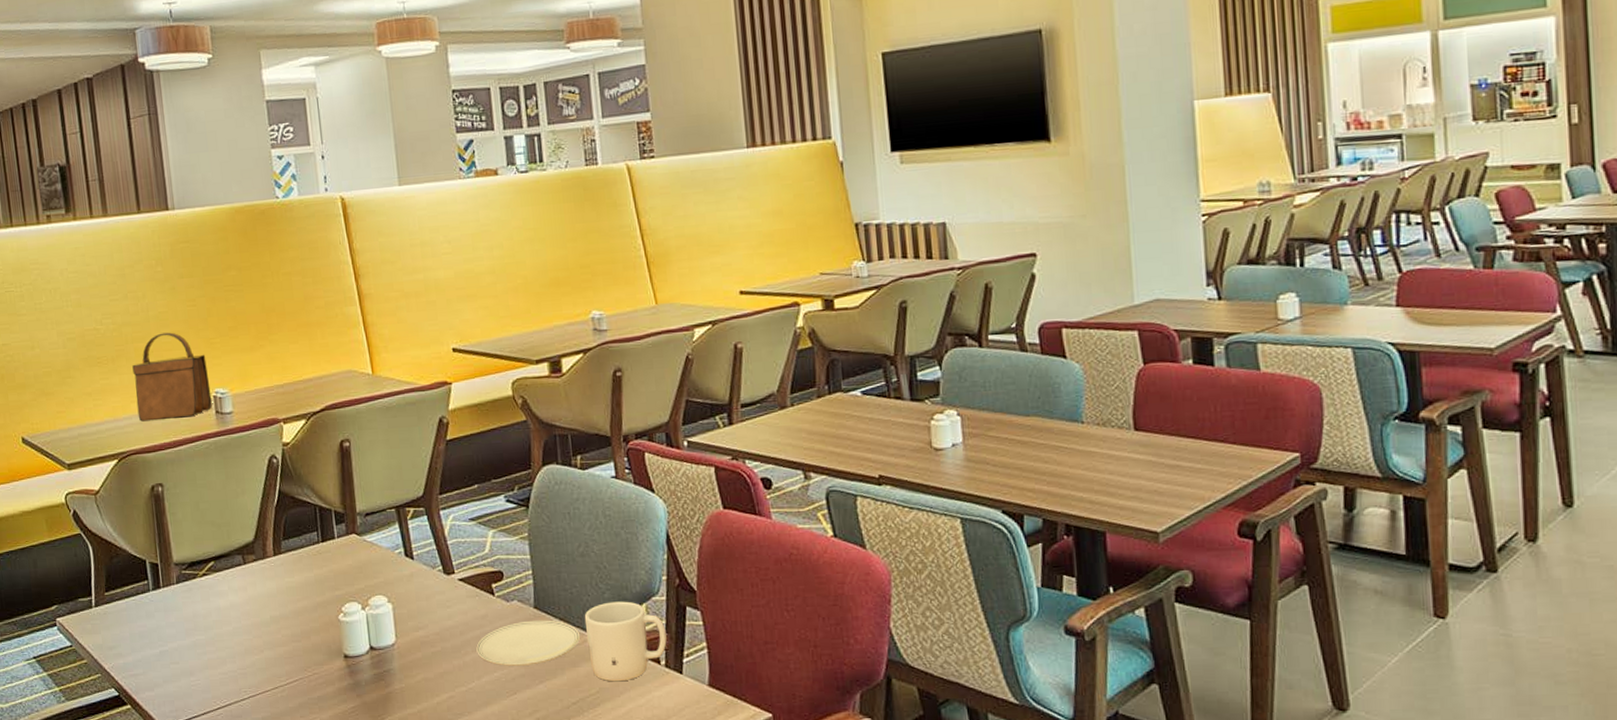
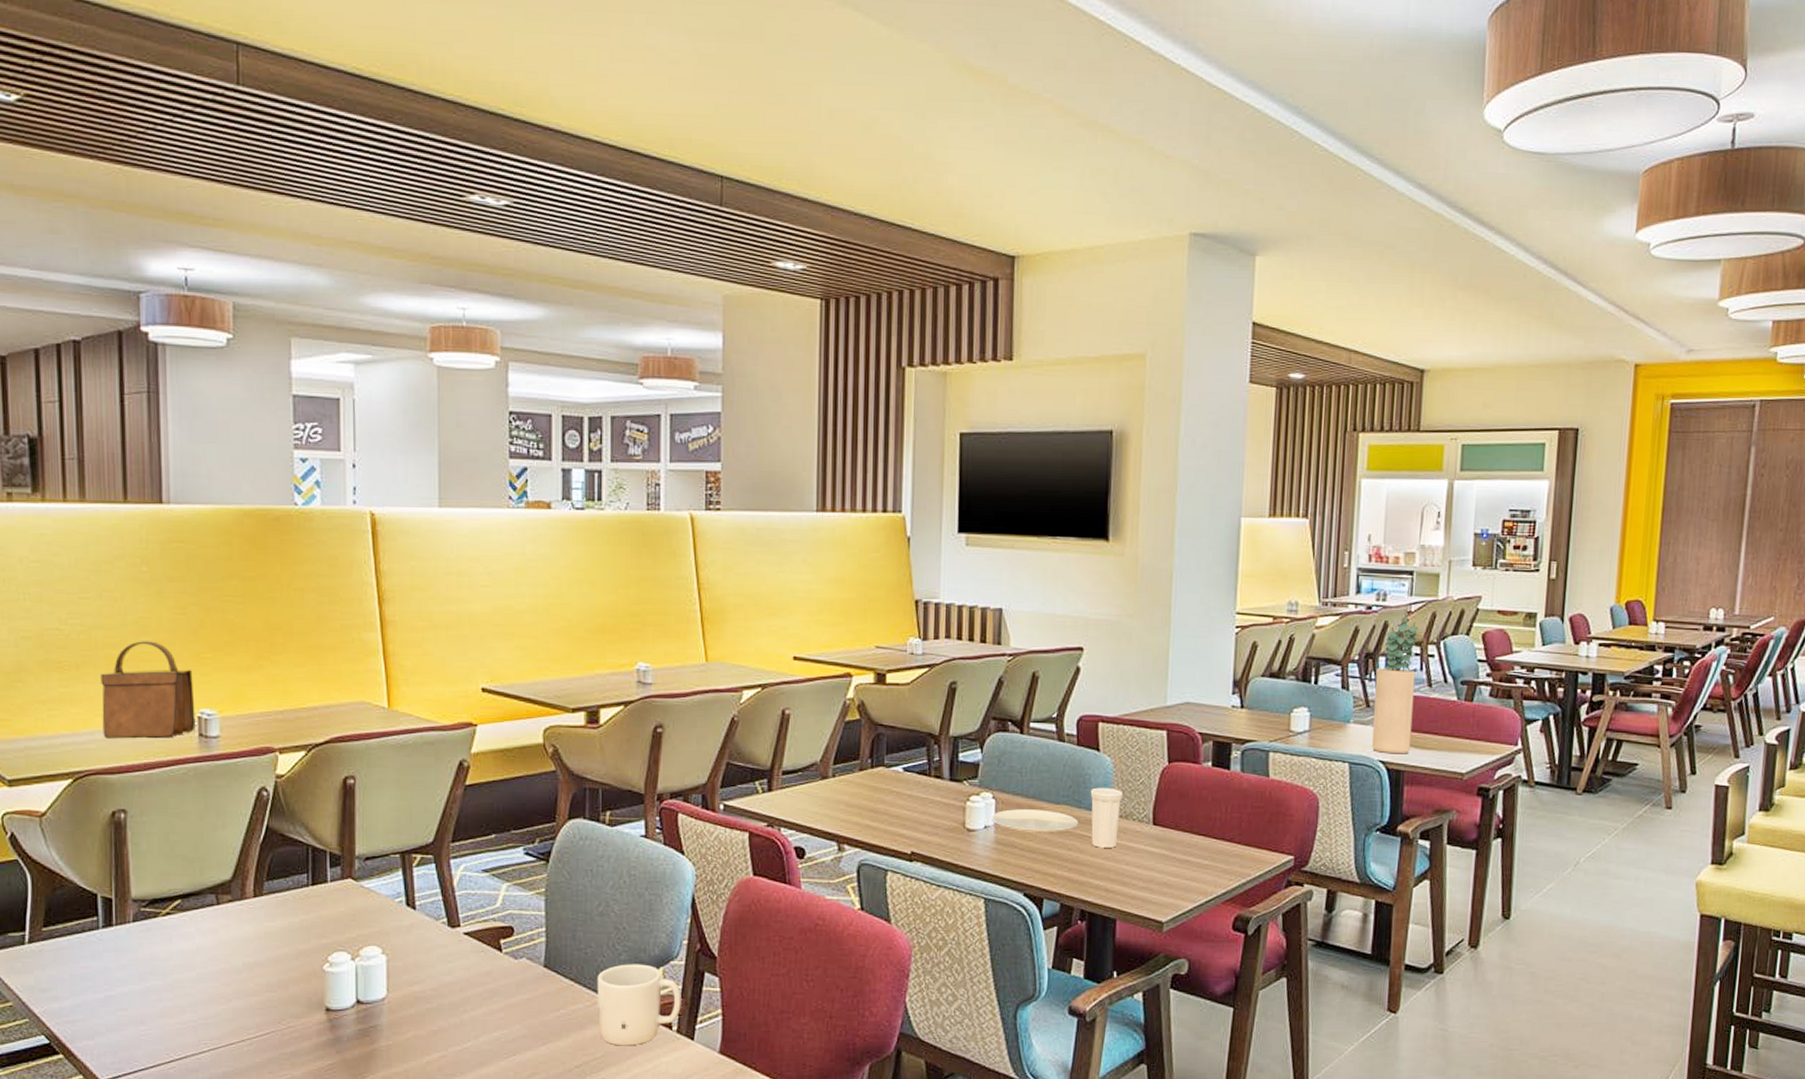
plate: present [476,620,581,666] -> none [476,979,591,1026]
plate: none [958,423,1053,447] -> present [991,809,1079,833]
cup: none [1061,395,1098,458] -> present [1090,787,1123,848]
vase: none [1371,178,1424,335] -> present [1371,611,1419,754]

